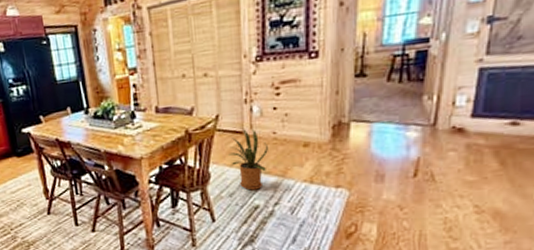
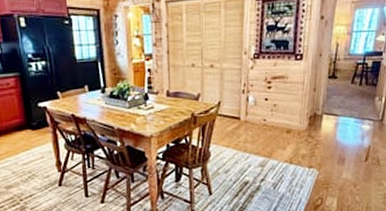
house plant: present [228,128,268,191] -> none [227,115,259,168]

